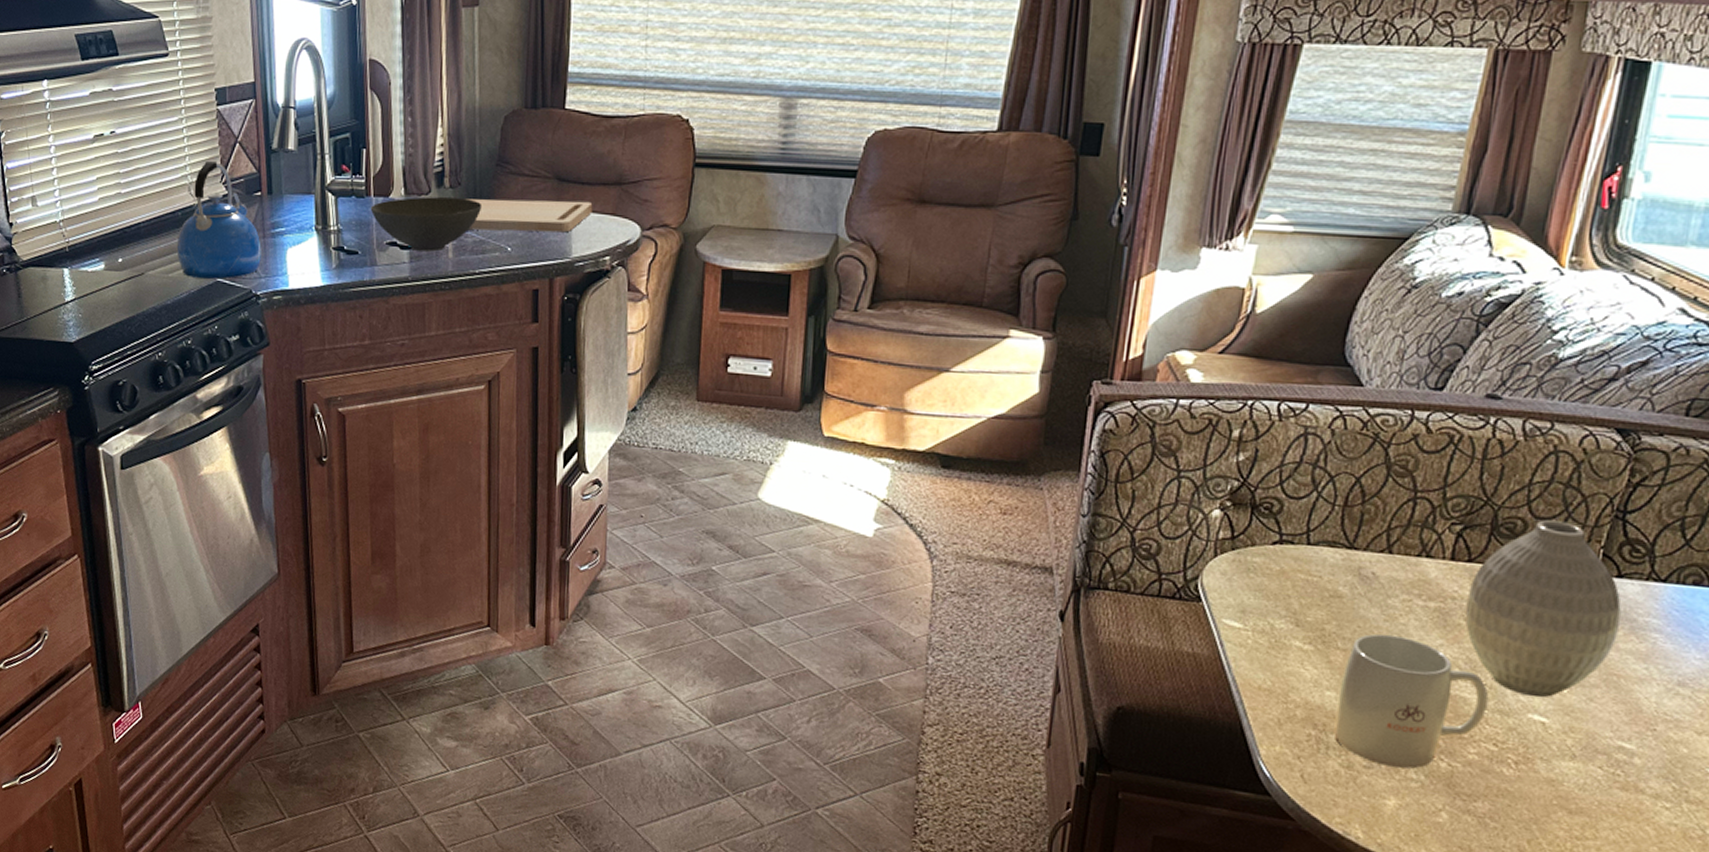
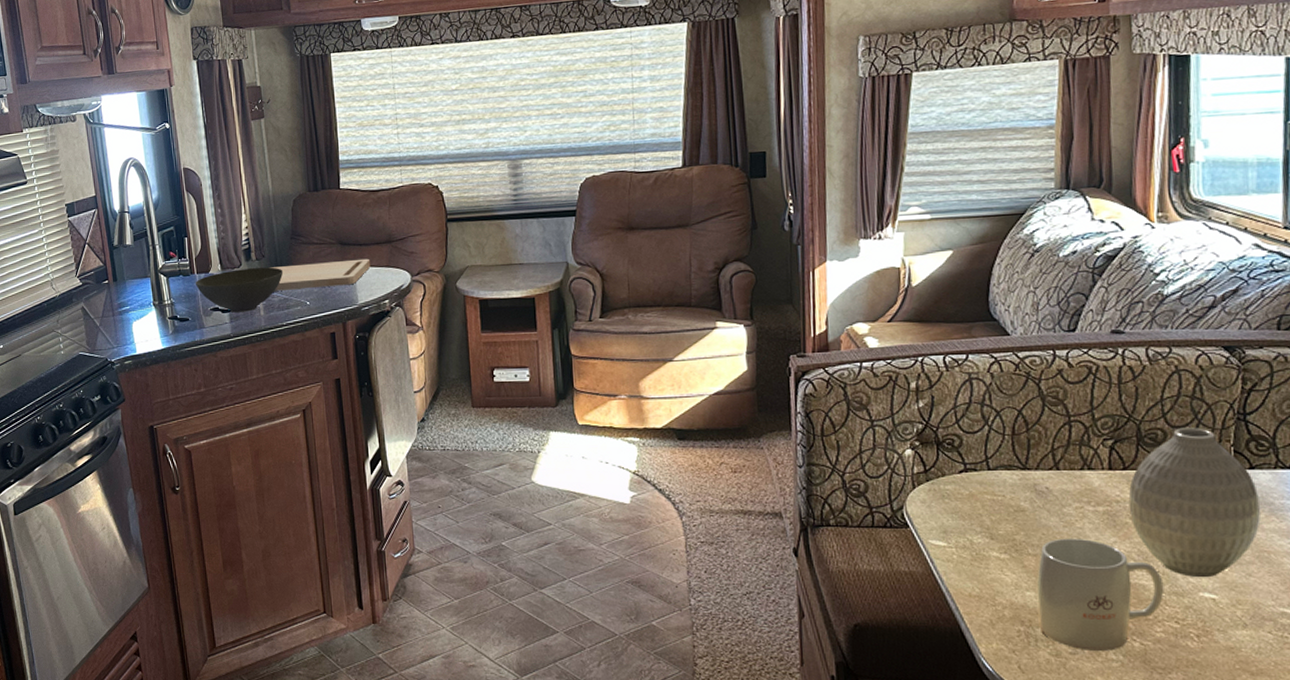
kettle: present [176,161,261,279] -> none [45,261,113,354]

